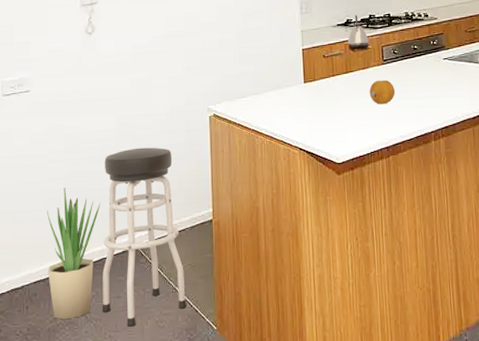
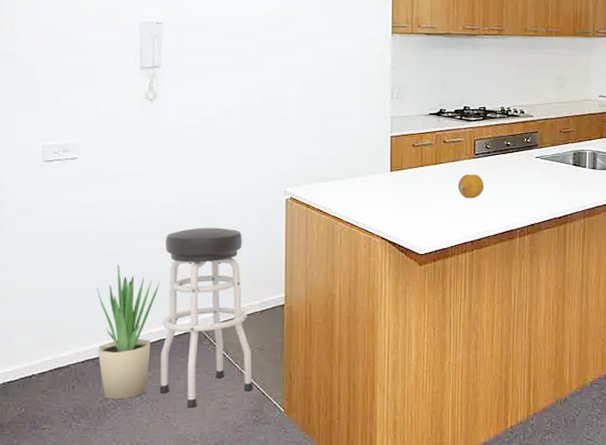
kettle: present [347,15,370,50] -> none [439,105,462,142]

